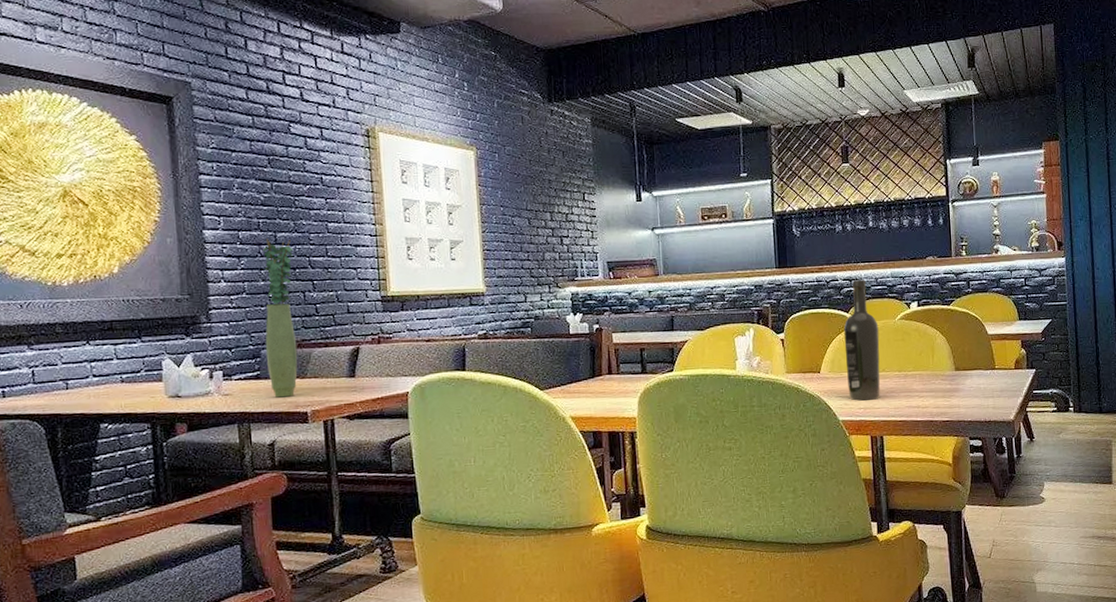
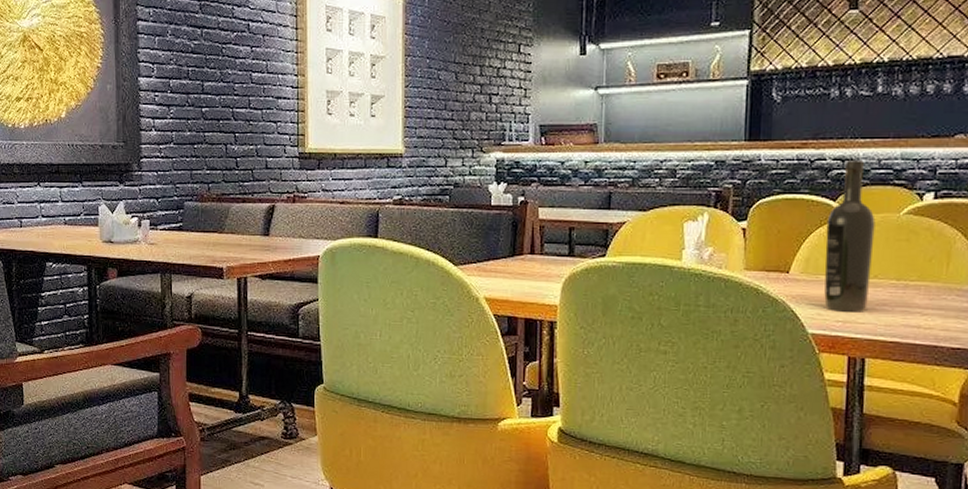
vase: present [263,238,298,398] -> none [188,88,218,251]

